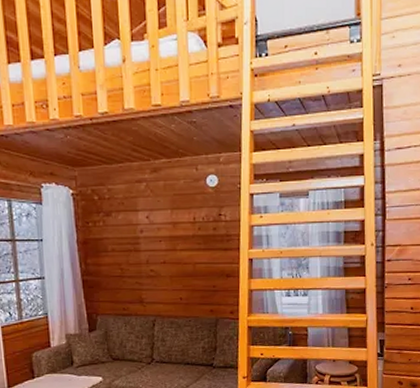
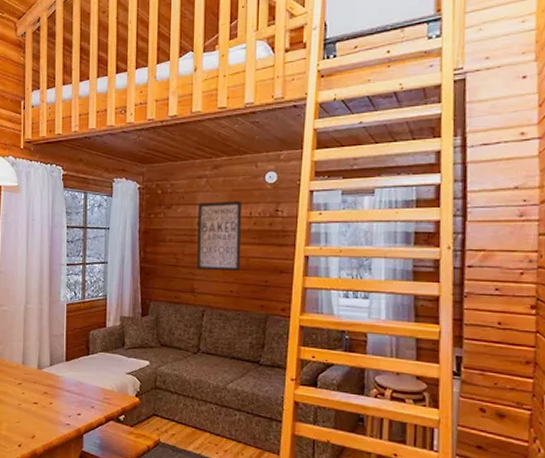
wall art: none [139,205,188,279] -> present [196,201,243,272]

